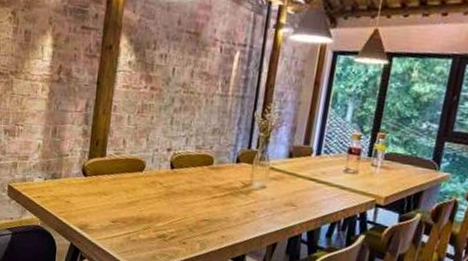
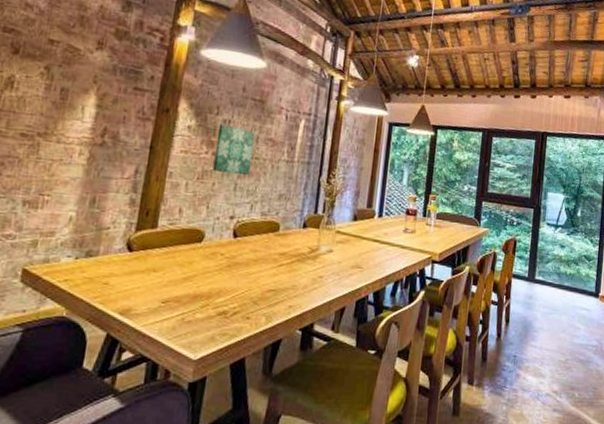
wall art: none [151,59,190,109] -> present [212,124,255,175]

